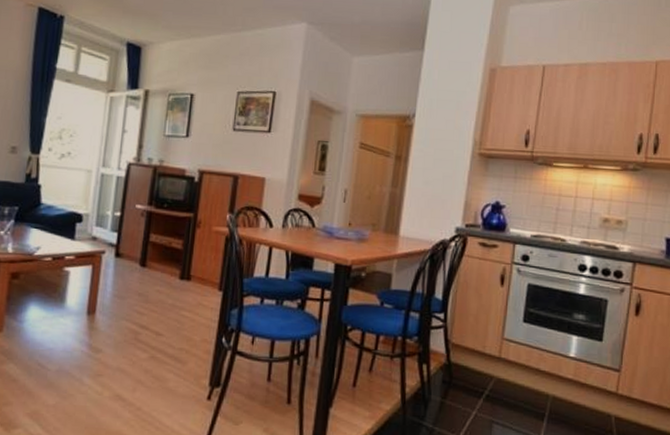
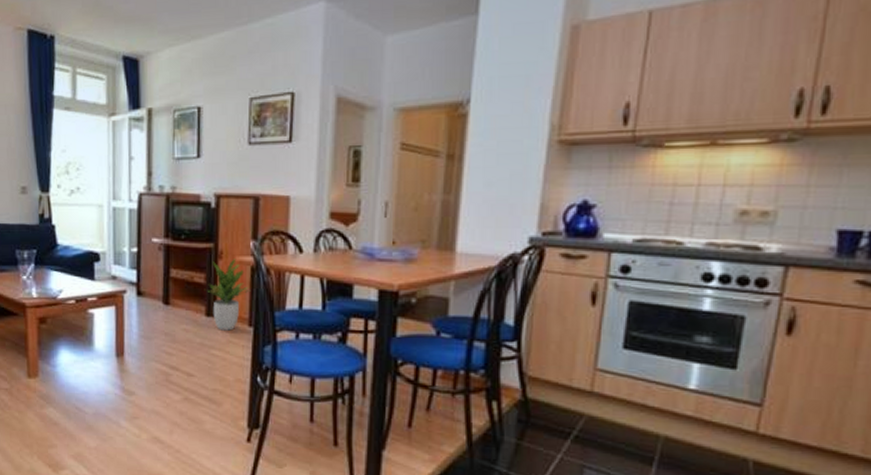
potted plant: none [183,228,224,294] -> present [207,259,251,331]

